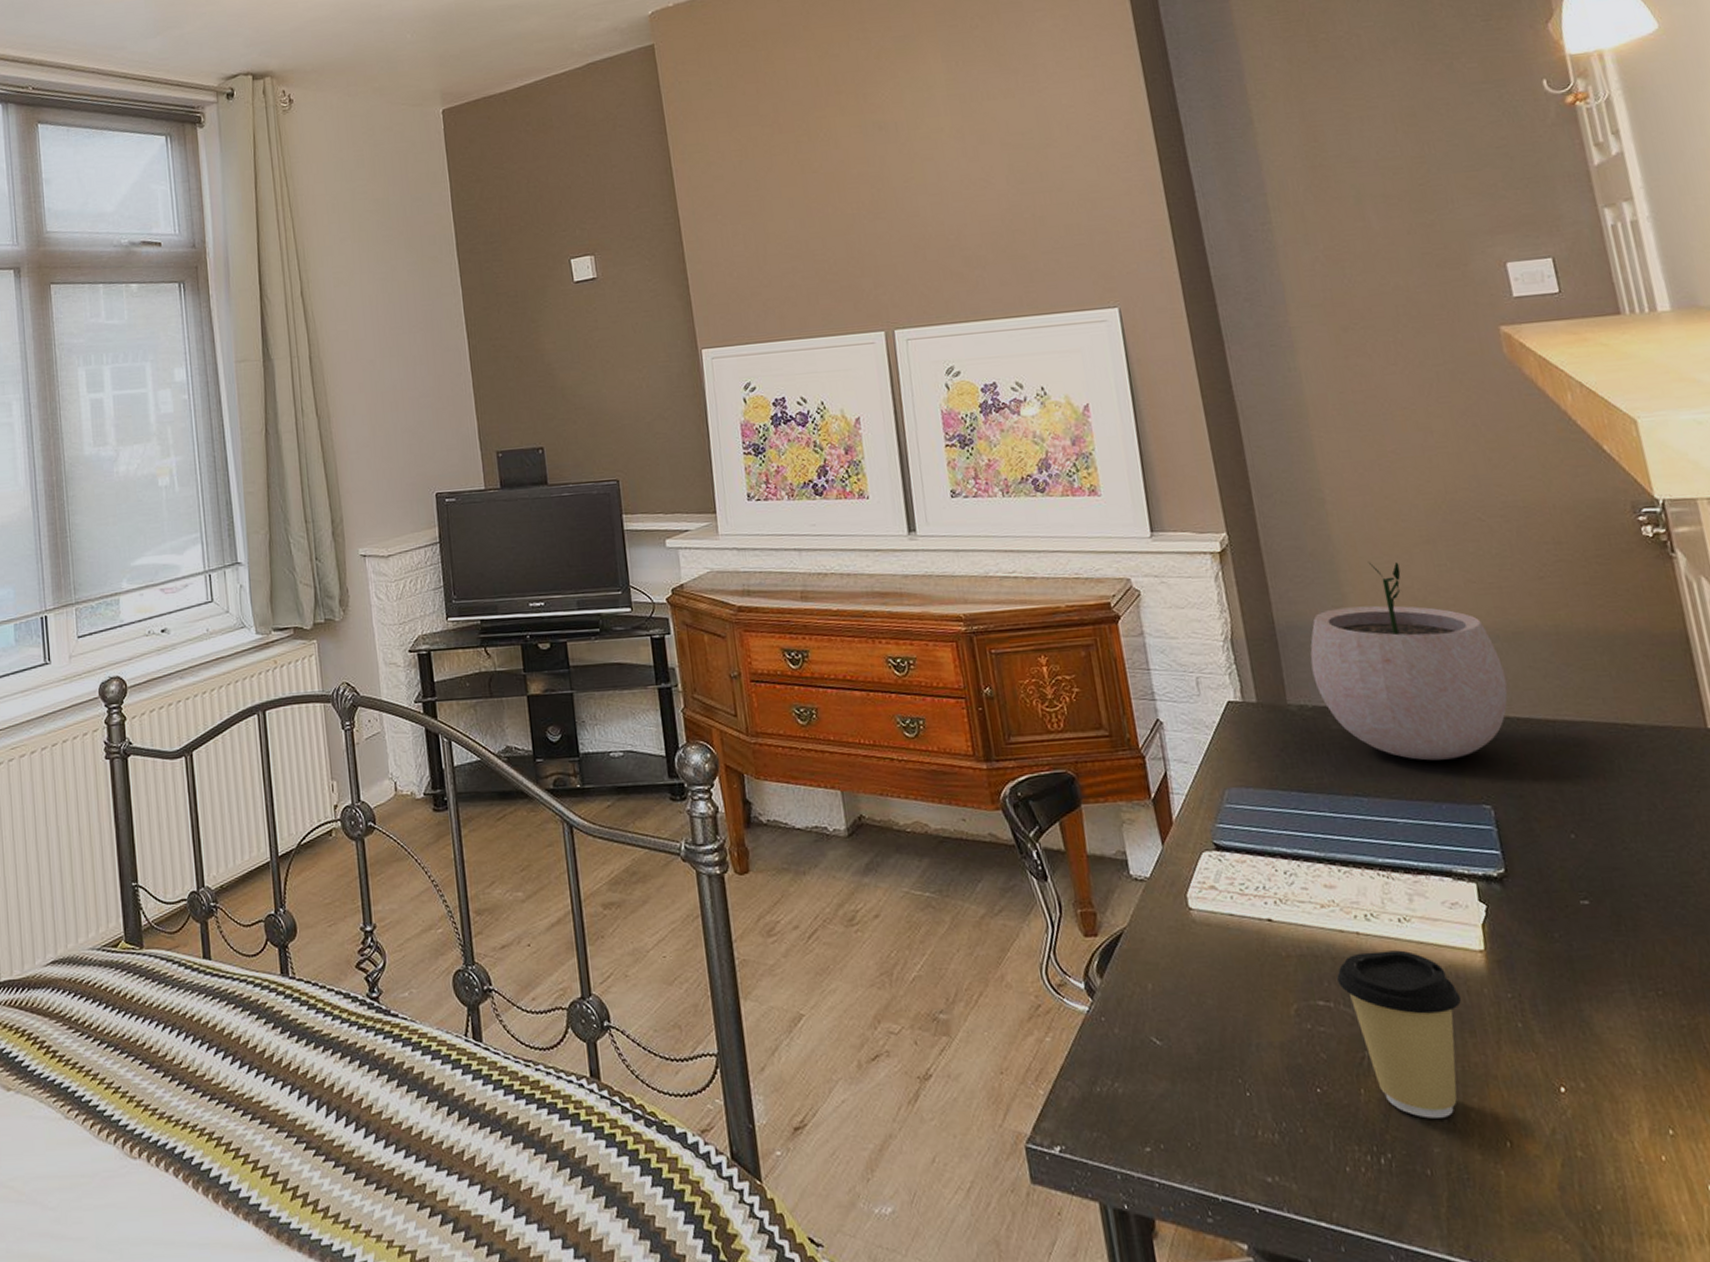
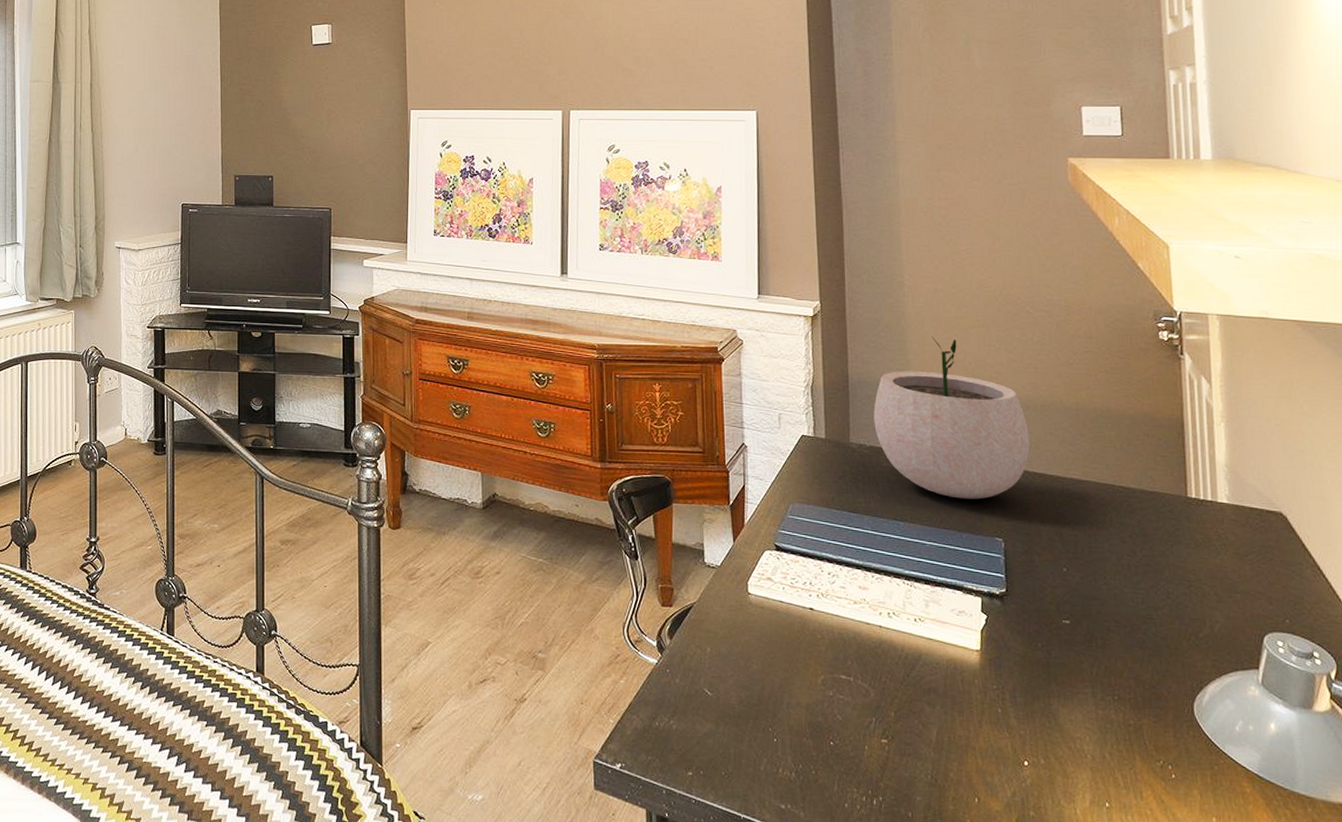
coffee cup: present [1337,950,1461,1119] -> none [859,642,955,775]

